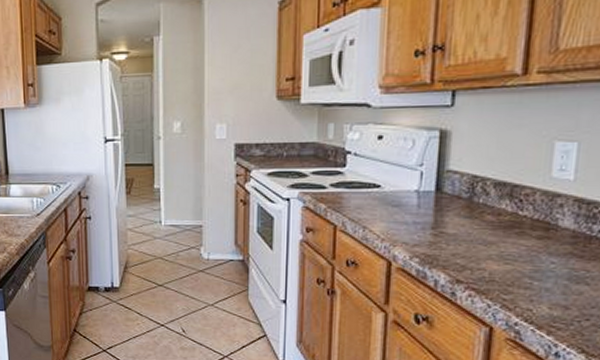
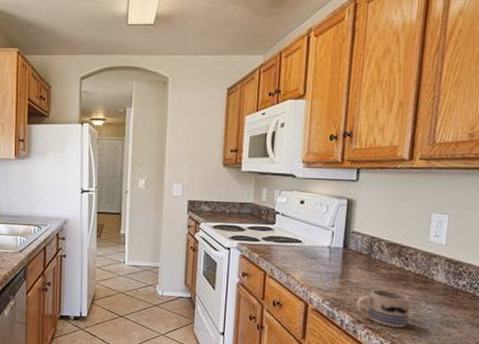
mug: none [454,240,526,287] -> present [356,289,410,328]

